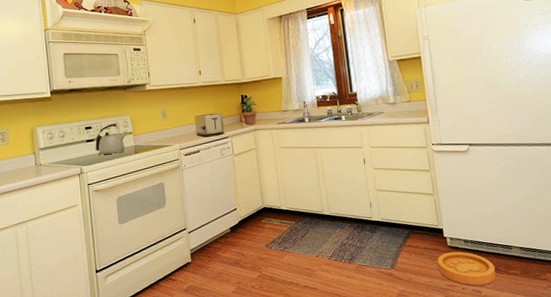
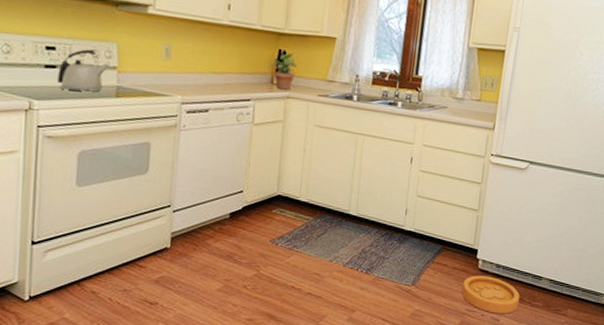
toaster: present [194,112,225,137] -> none [208,62,249,95]

